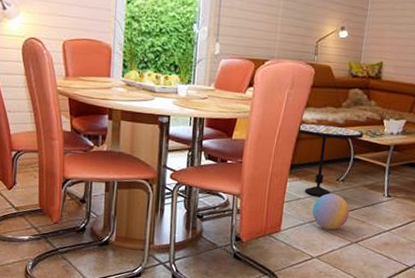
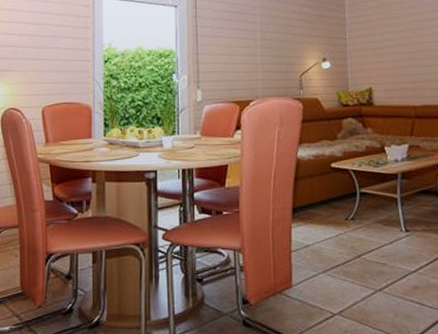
side table: present [299,123,364,197] -> none [296,160,367,240]
ball: present [312,193,350,230] -> none [324,236,367,279]

